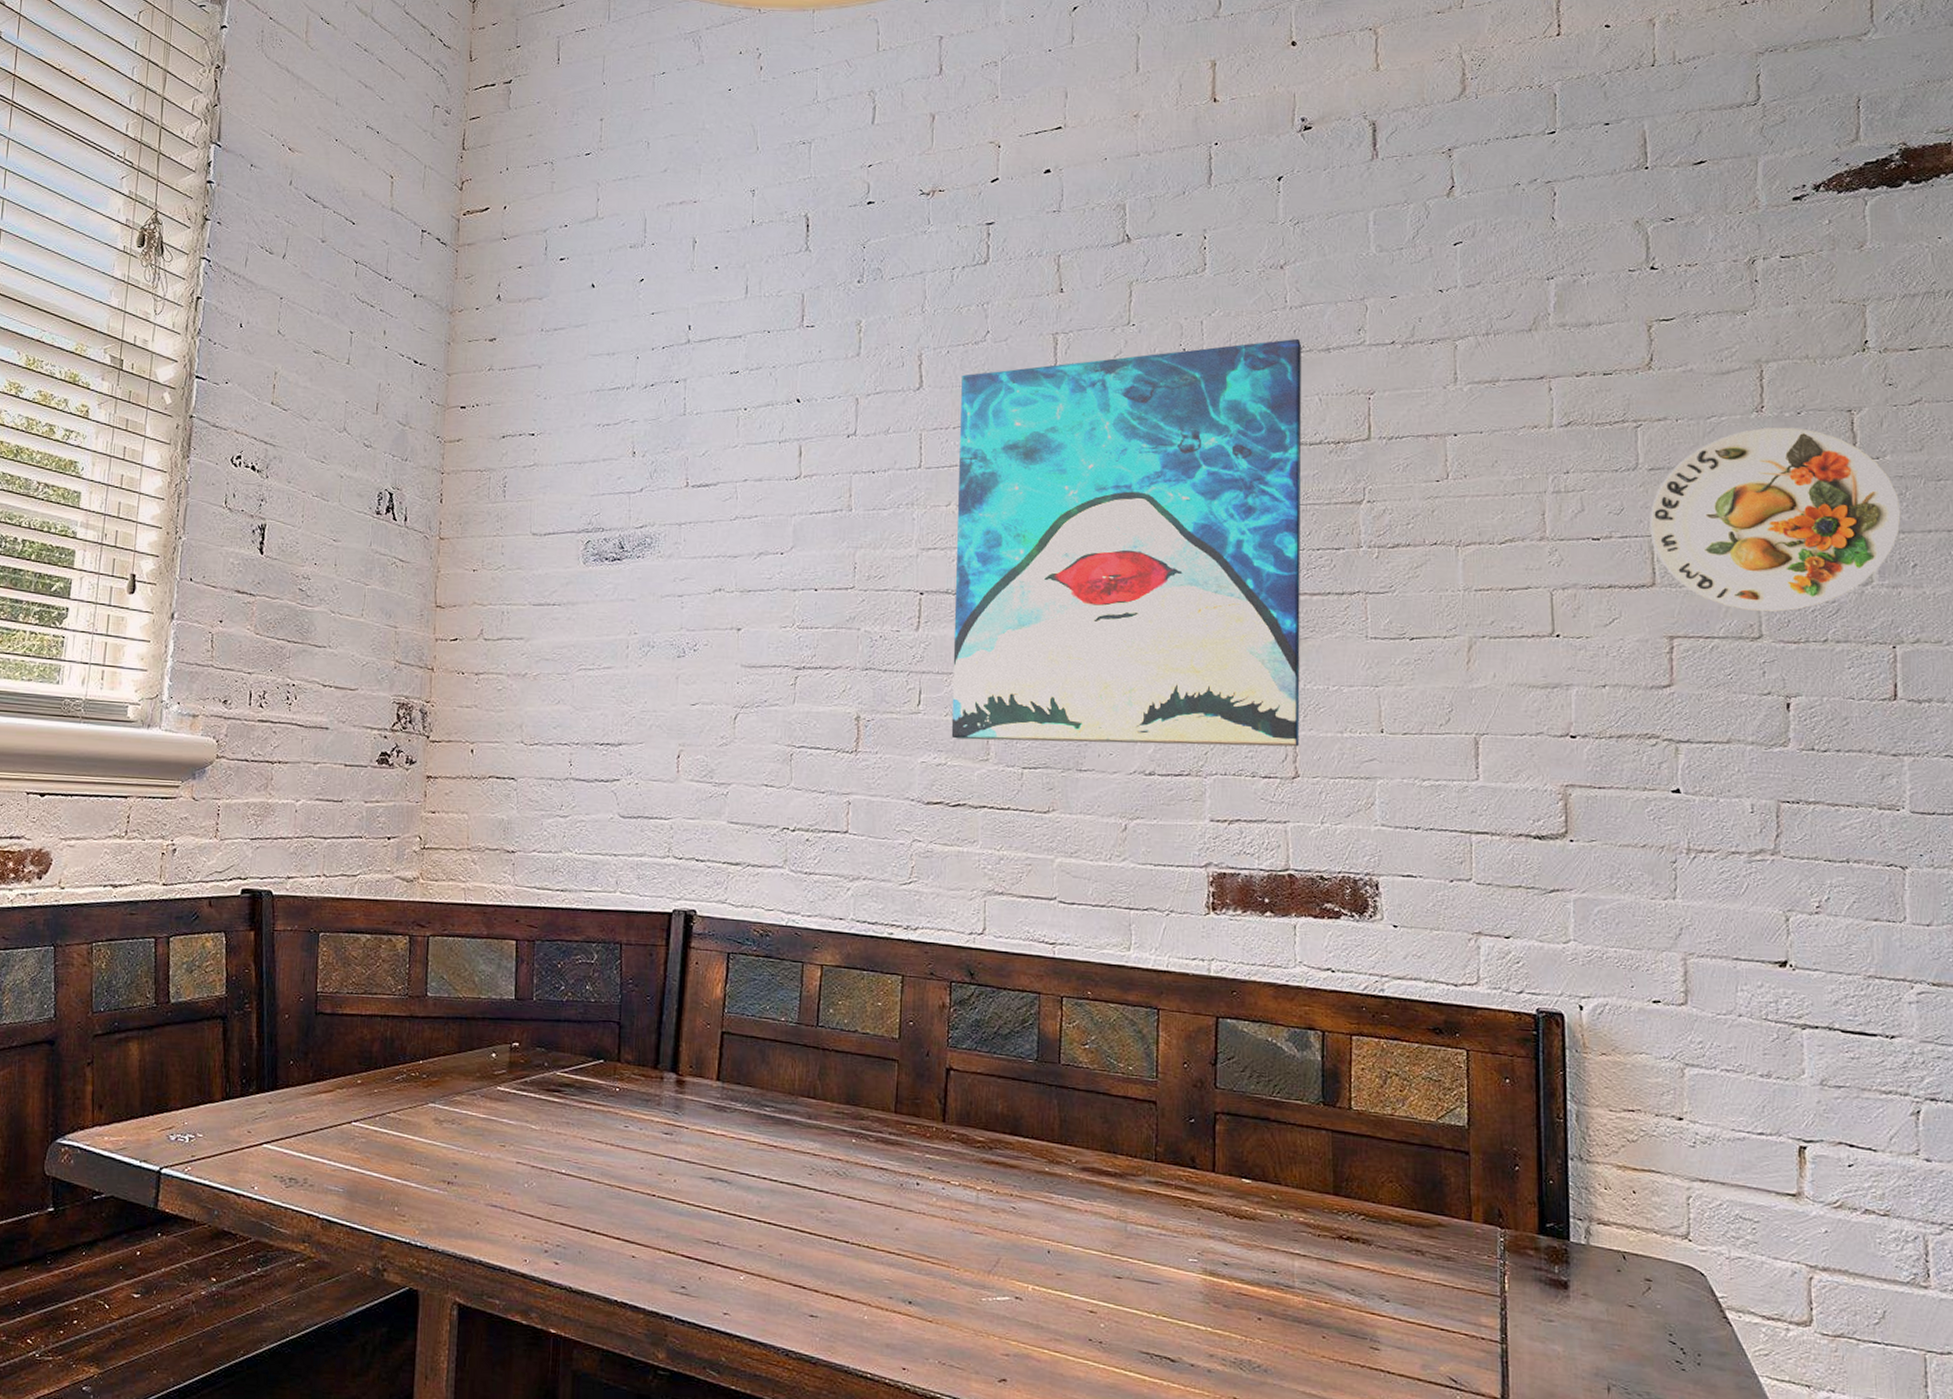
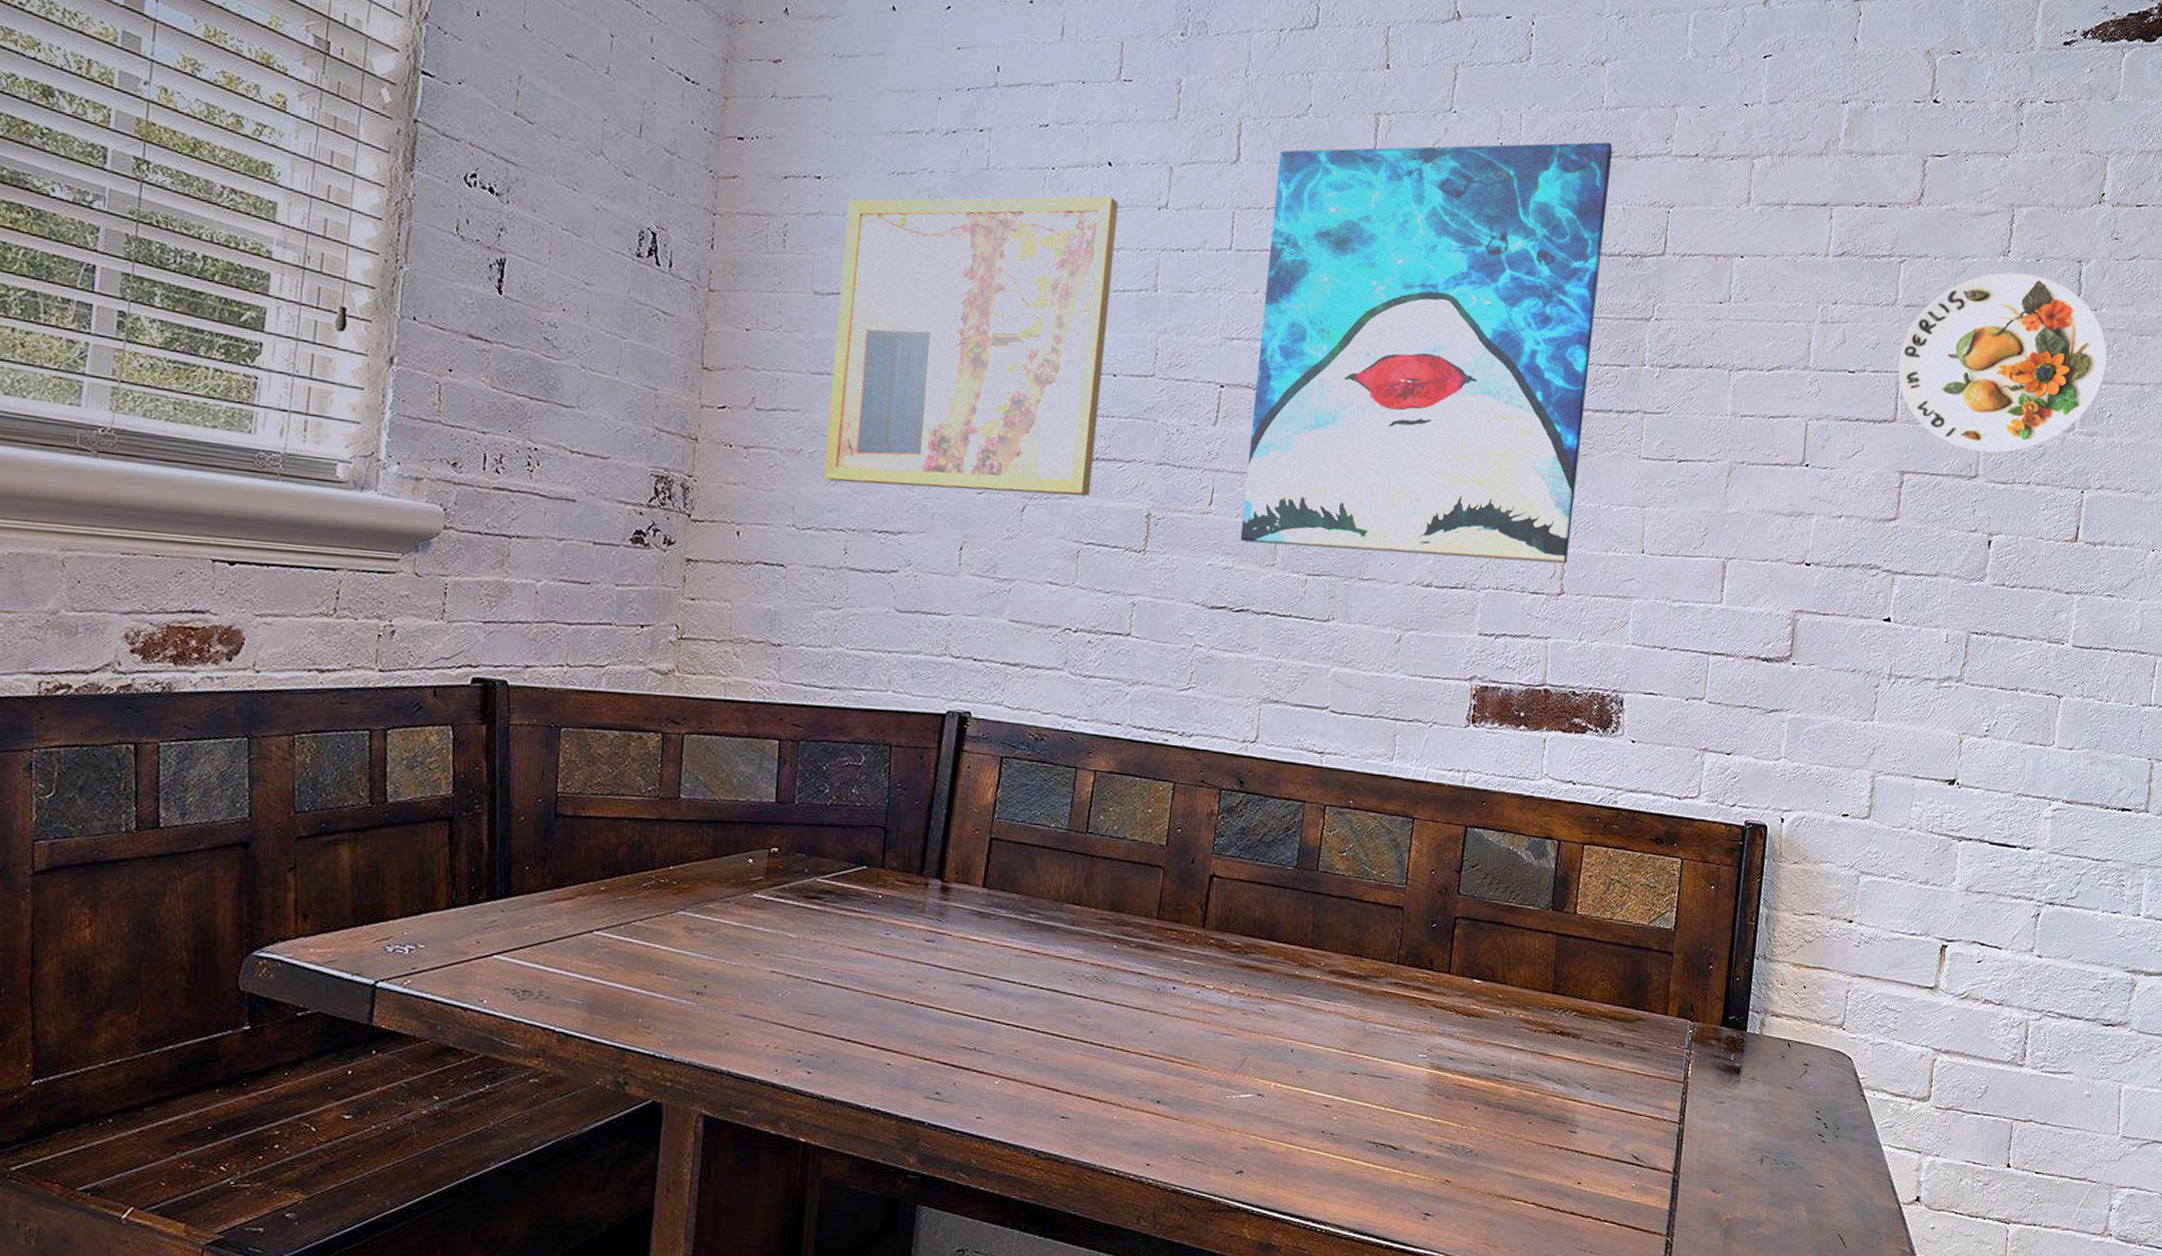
wall art: none [547,429,809,703] -> present [822,195,1119,496]

